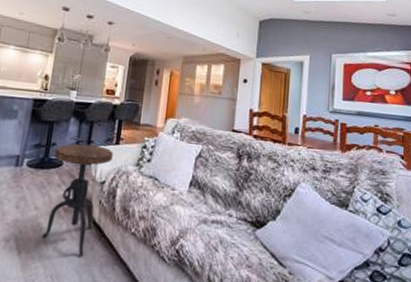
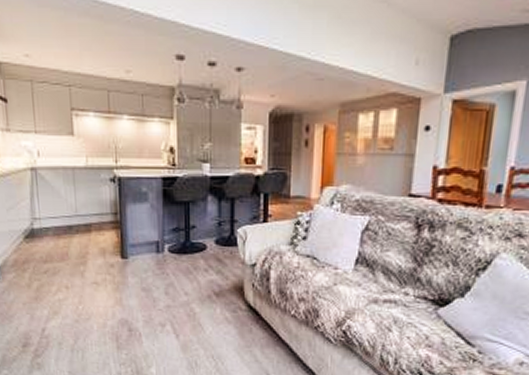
side table: present [42,143,113,256] -> none [196,224,261,338]

